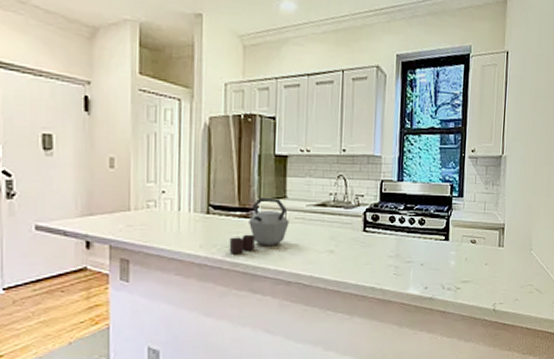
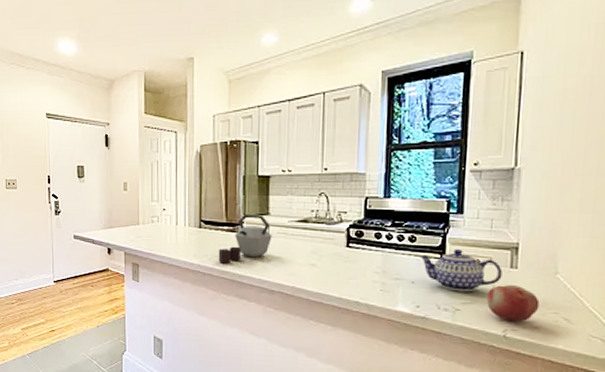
teapot: none [427,231,493,271] -> present [418,249,503,292]
fruit: none [480,262,519,296] -> present [485,285,540,323]

